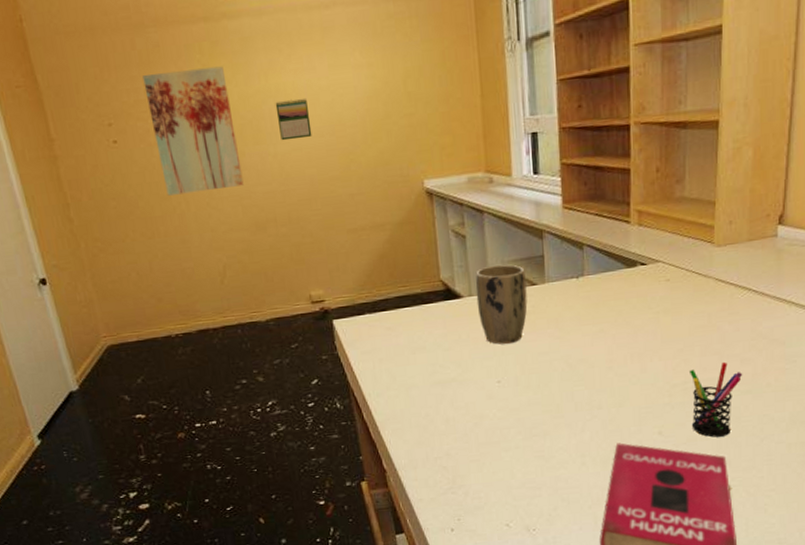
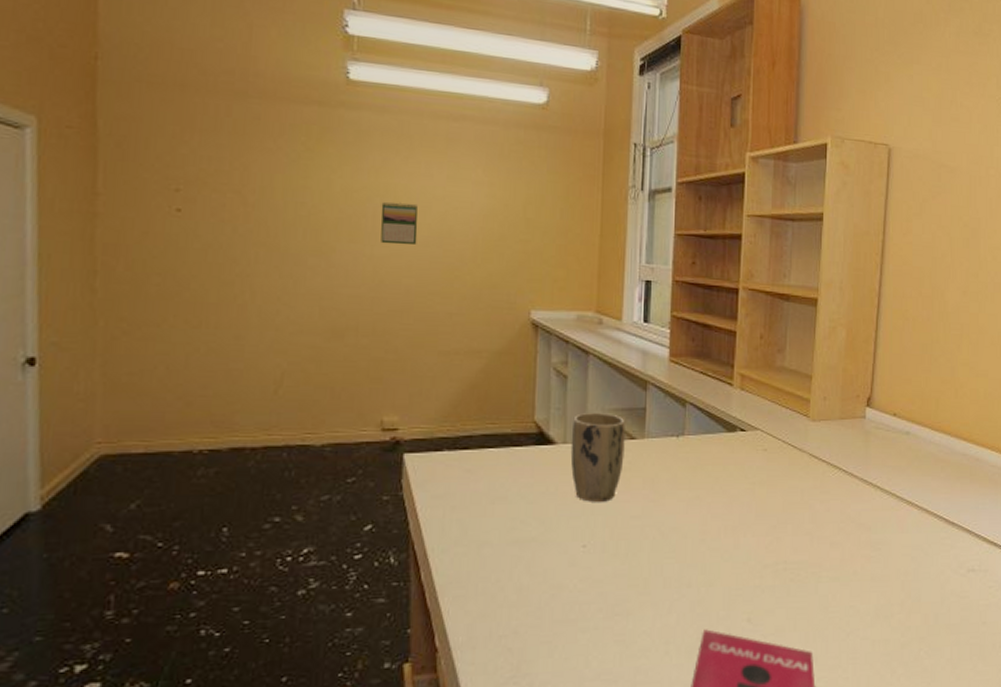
wall art: present [142,66,244,196] -> none [229,146,331,284]
pen holder: present [690,361,743,438] -> none [780,543,832,629]

